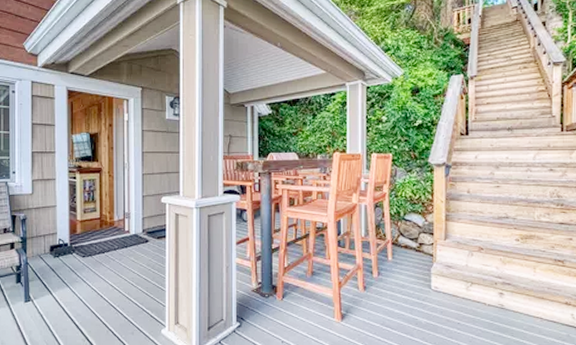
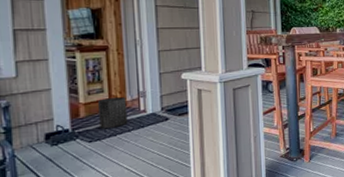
trash can: none [91,217,114,245] -> present [98,97,128,128]

